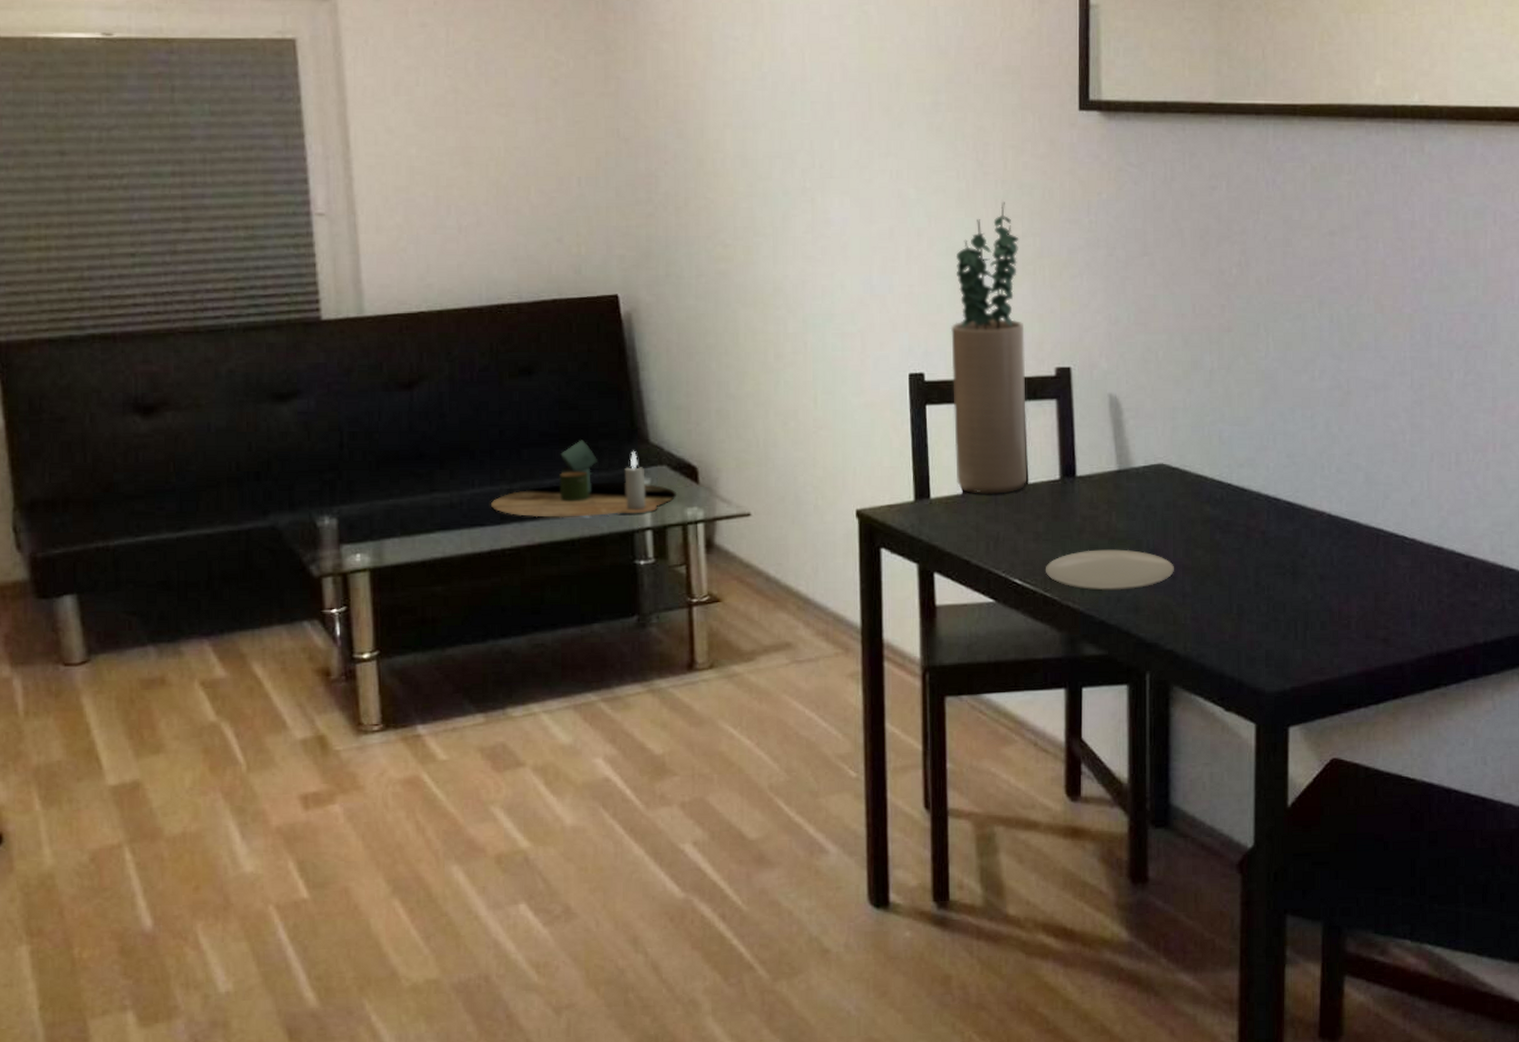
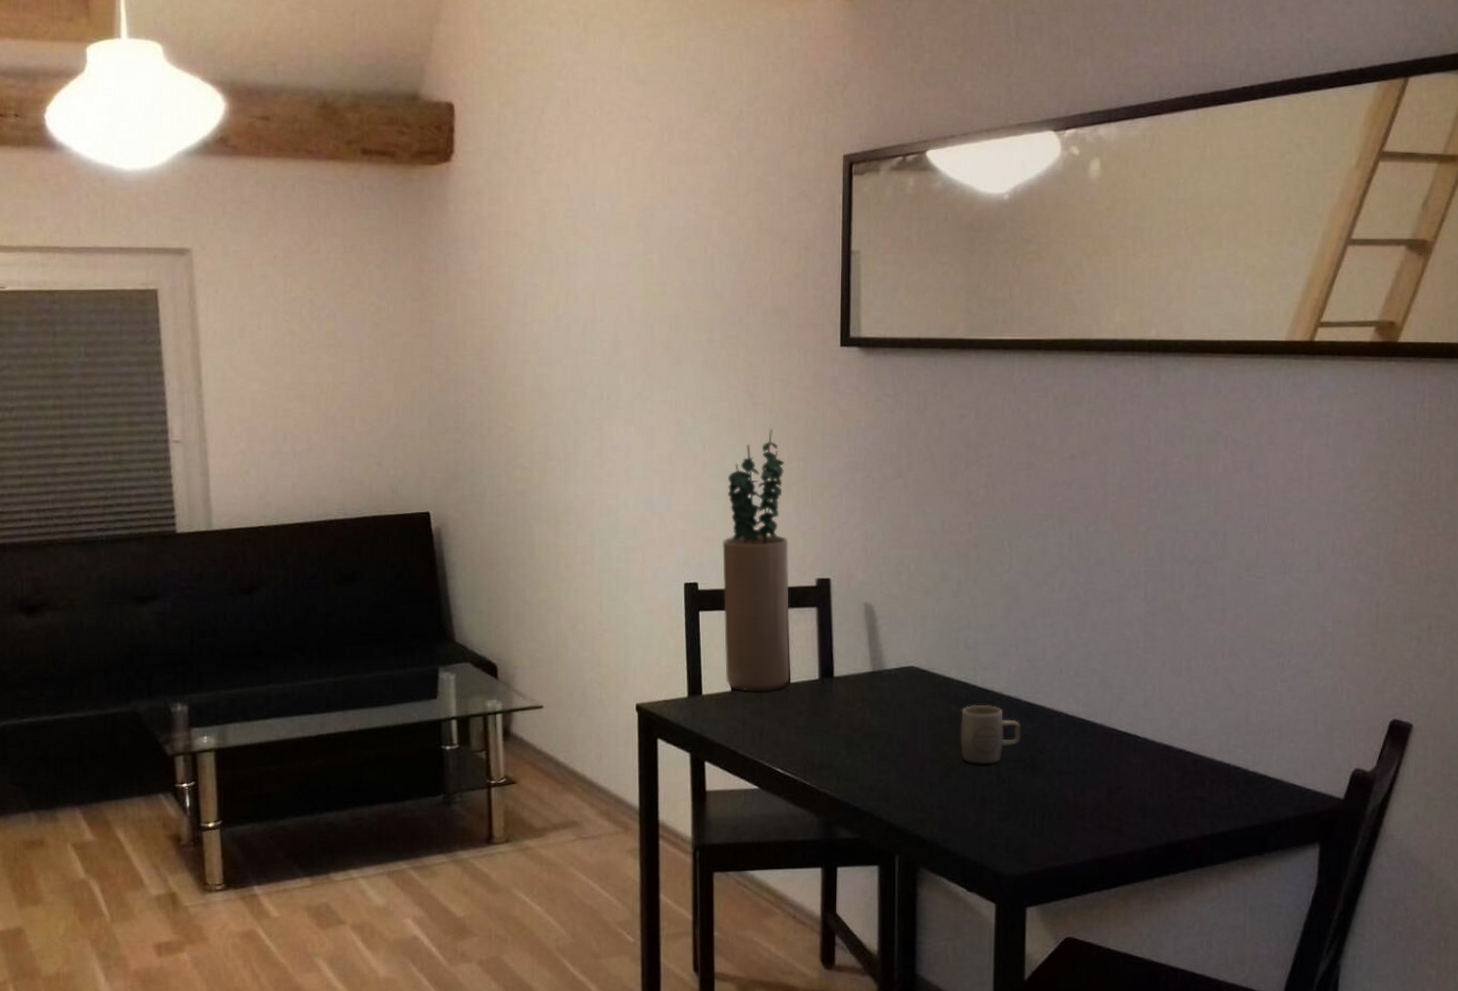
decorative tray: present [491,440,677,518] -> none [318,639,479,707]
candle: present [618,450,658,514] -> none [427,649,462,705]
plate: present [1046,549,1174,592] -> none [805,743,922,781]
mug: none [1214,504,1281,571] -> present [960,704,1021,765]

